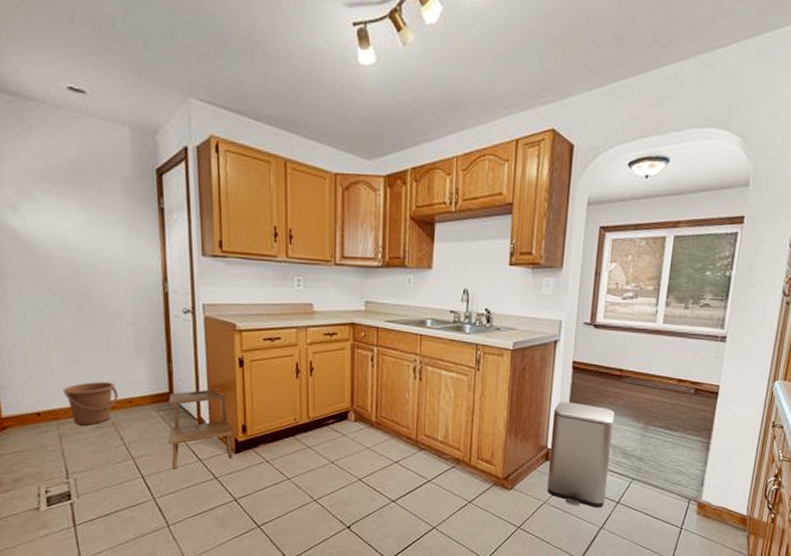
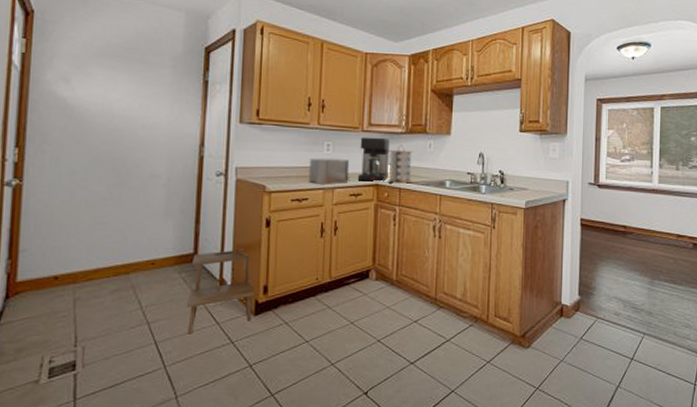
bucket: present [62,382,119,425] -> none [85,244,143,289]
toaster: none [279,294,323,324] -> present [308,158,350,186]
coffee maker: none [331,271,366,320] -> present [357,137,389,182]
spice rack: none [363,280,392,324] -> present [386,144,414,185]
pedal bin: present [547,402,615,508] -> none [563,258,622,365]

